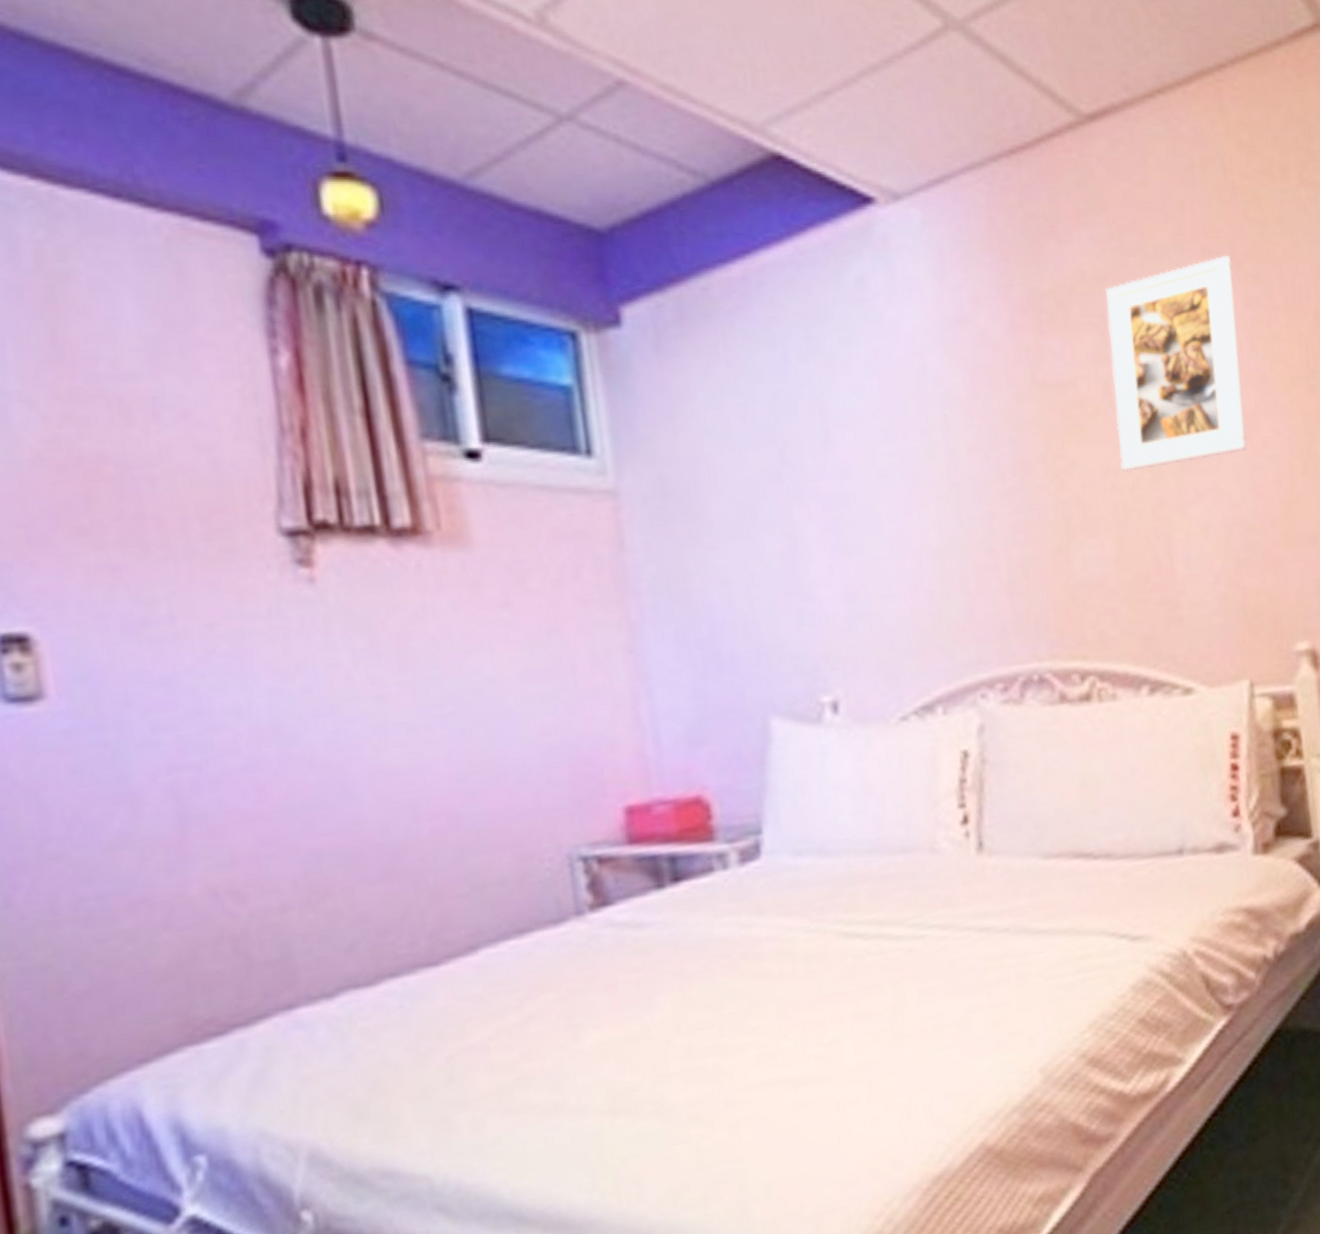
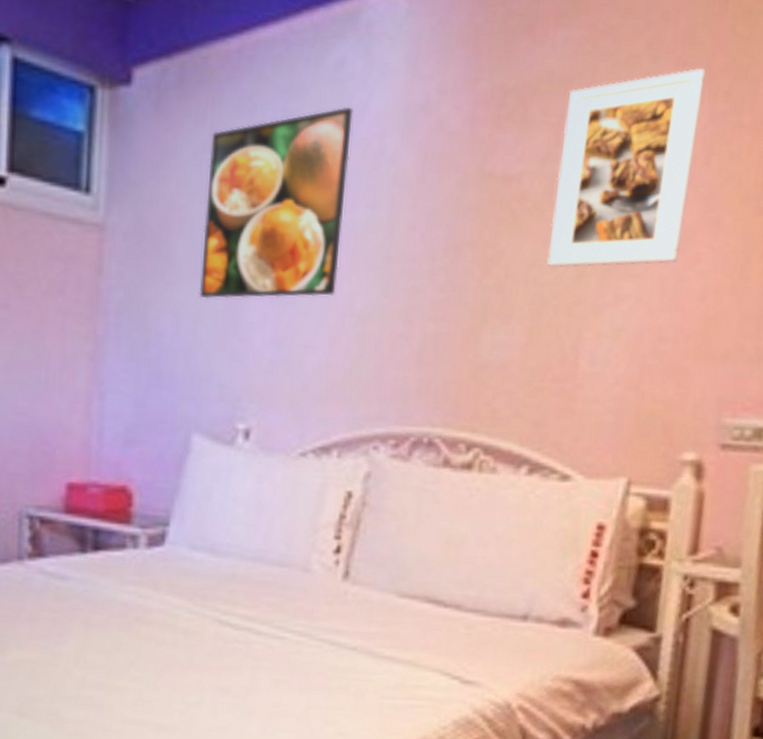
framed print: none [729,327,905,559] -> present [199,106,353,299]

